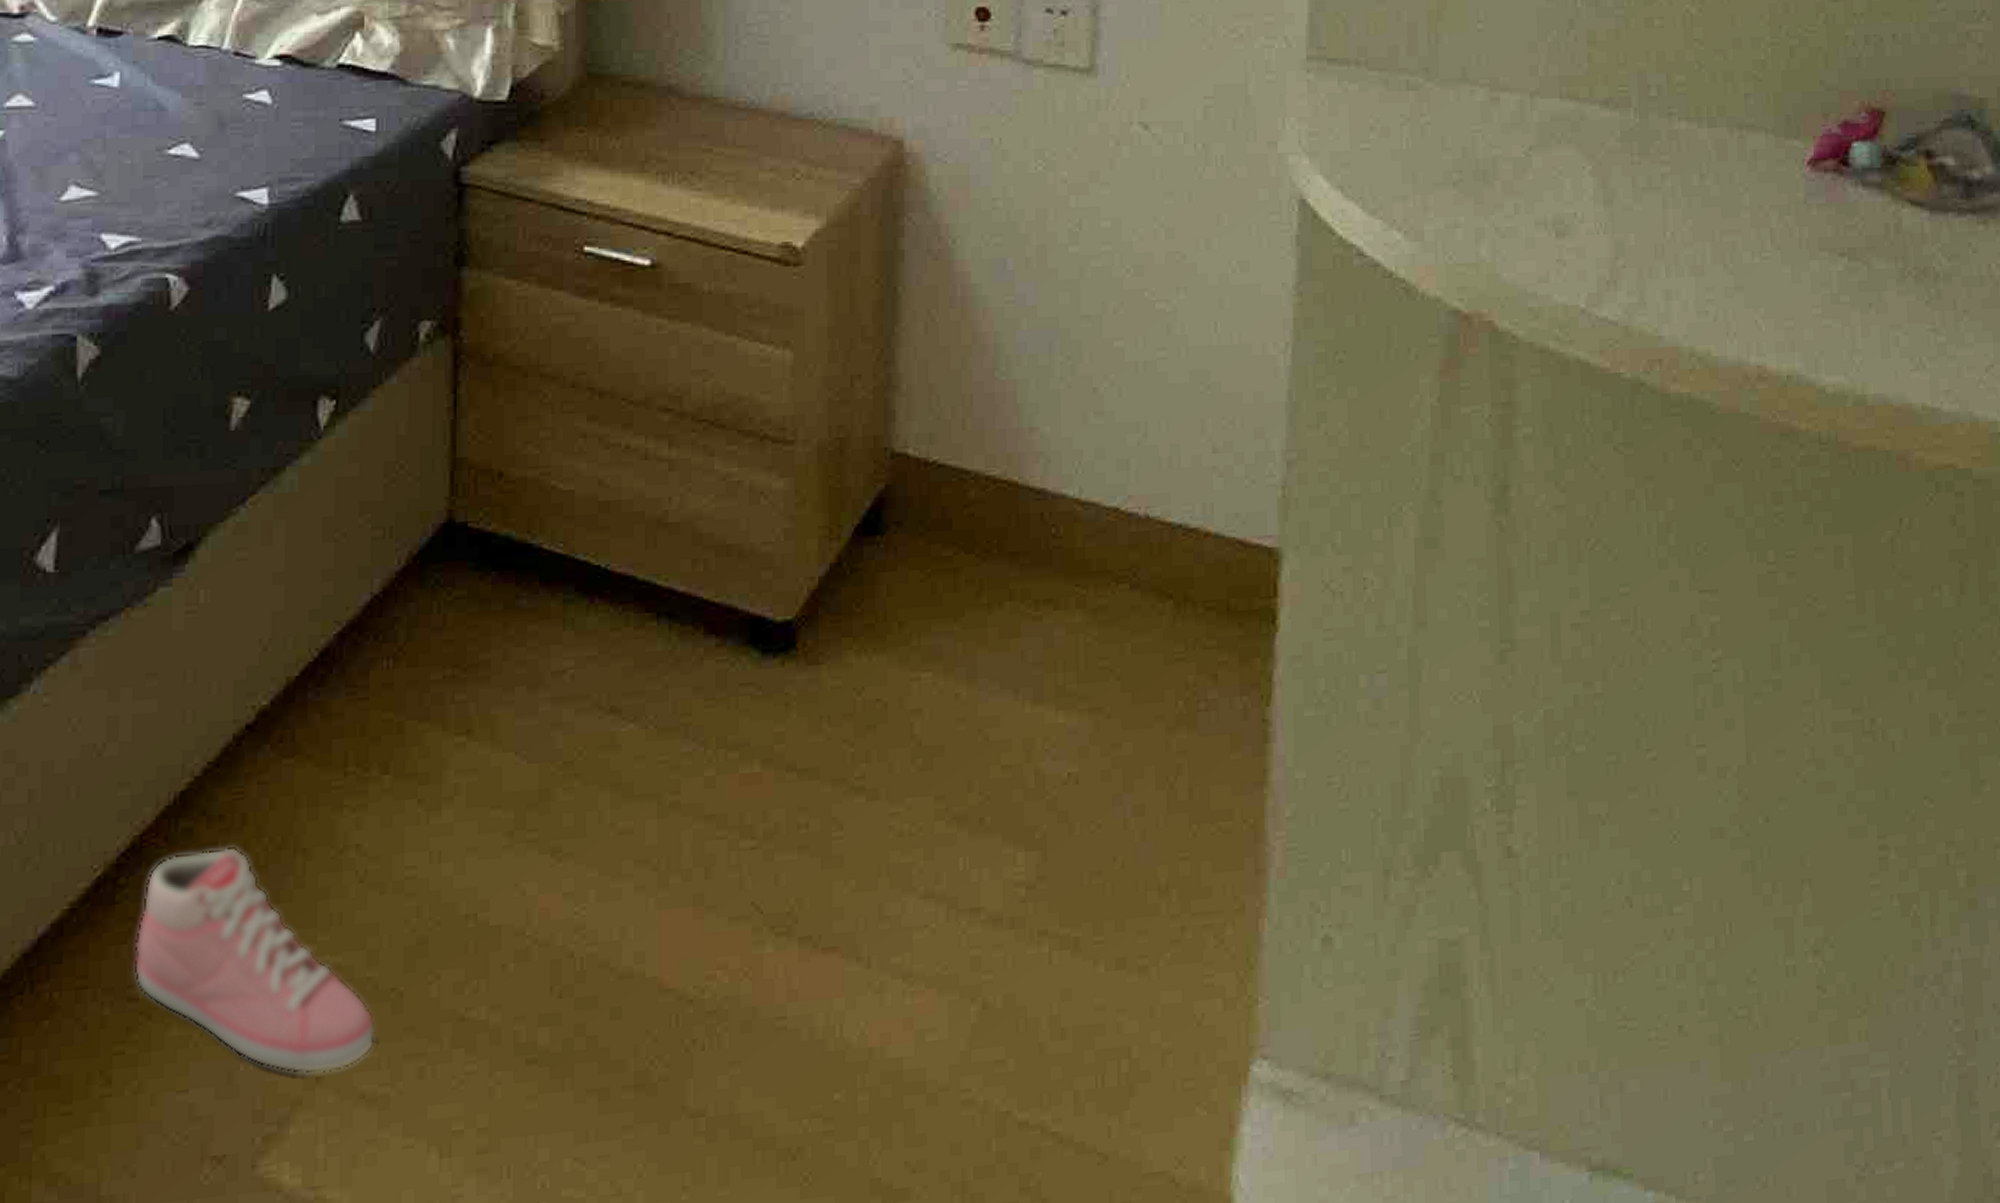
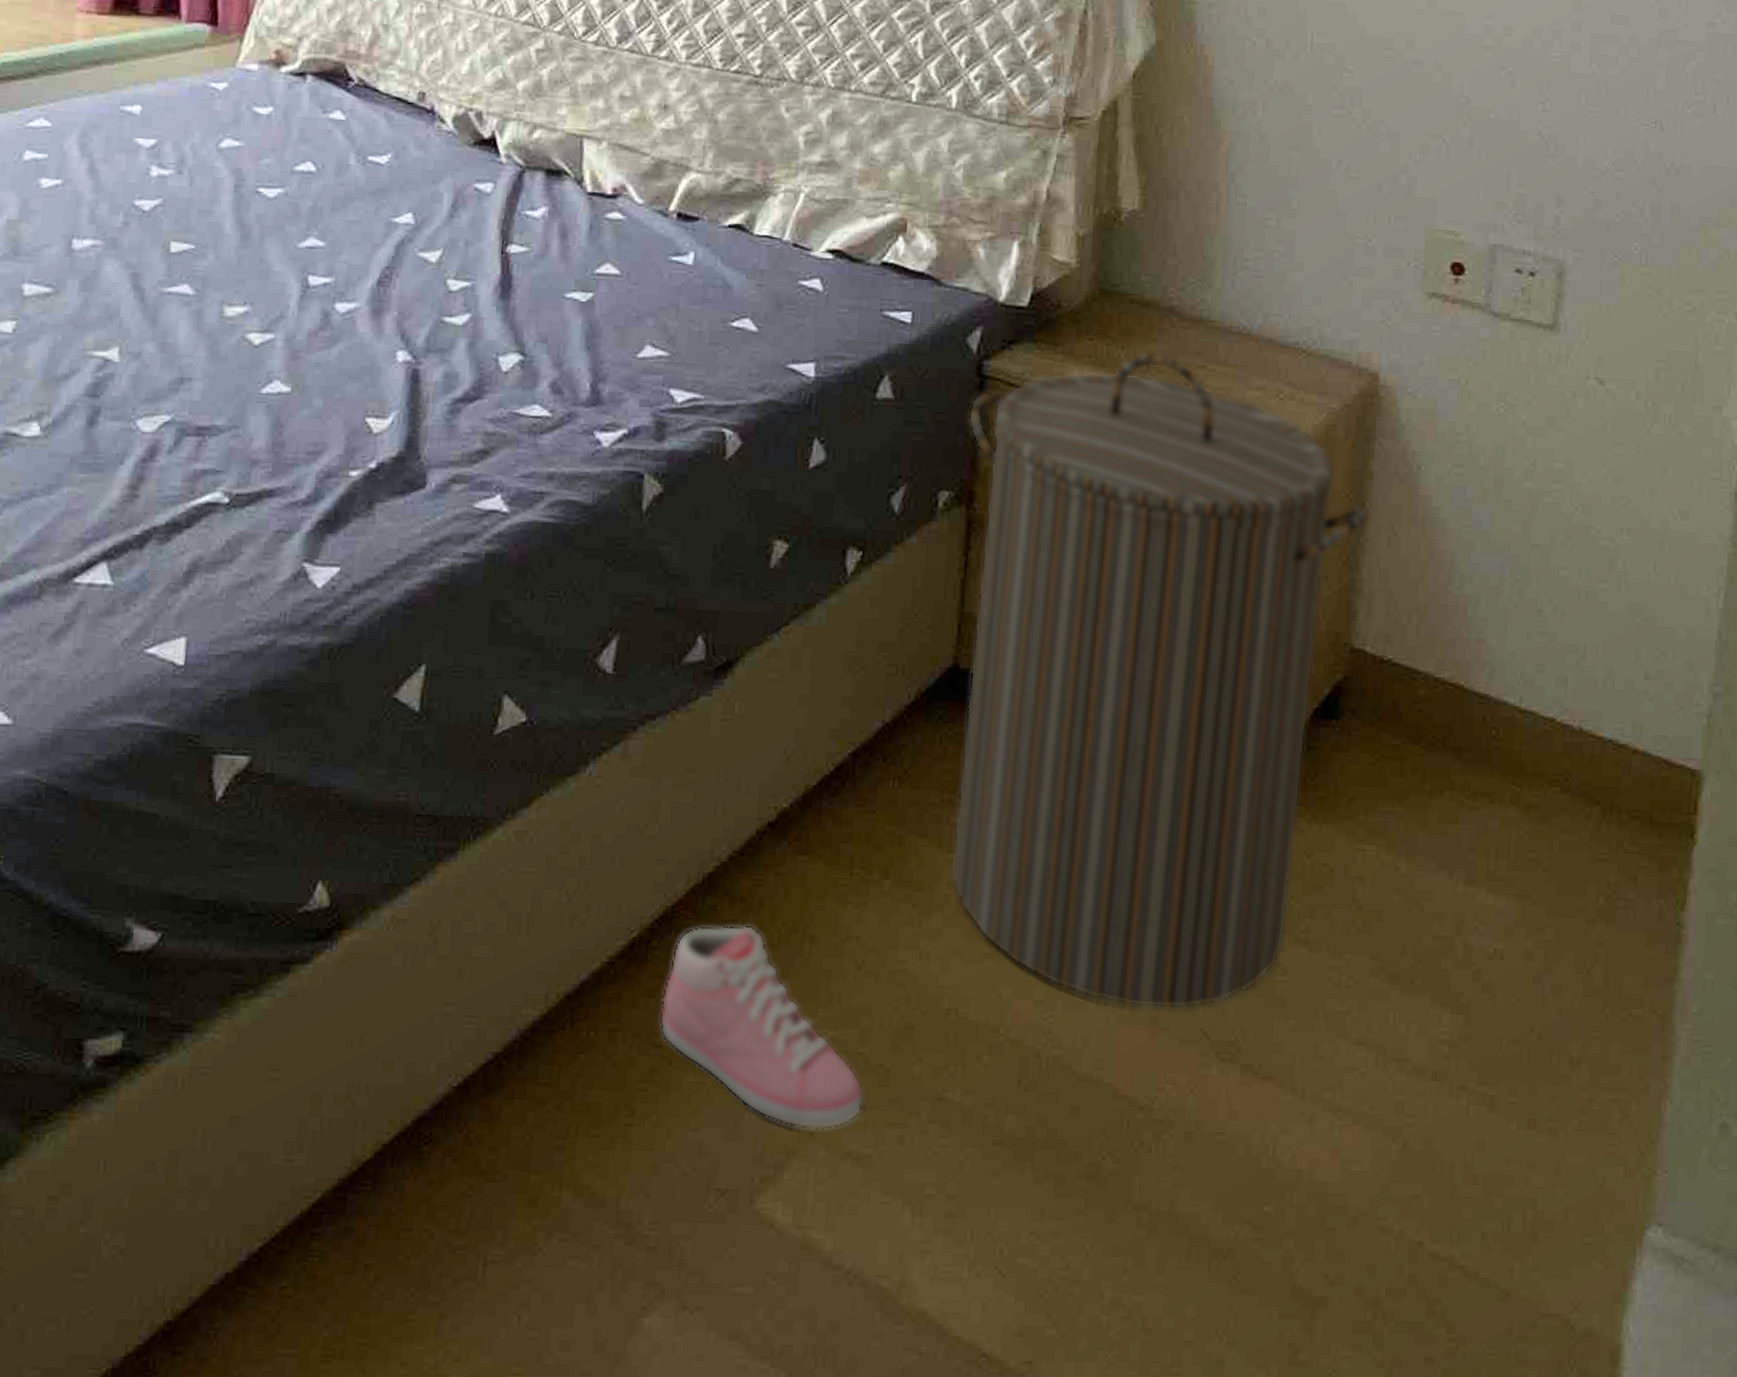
laundry hamper: none [447,140,905,888] -> present [950,352,1372,1009]

